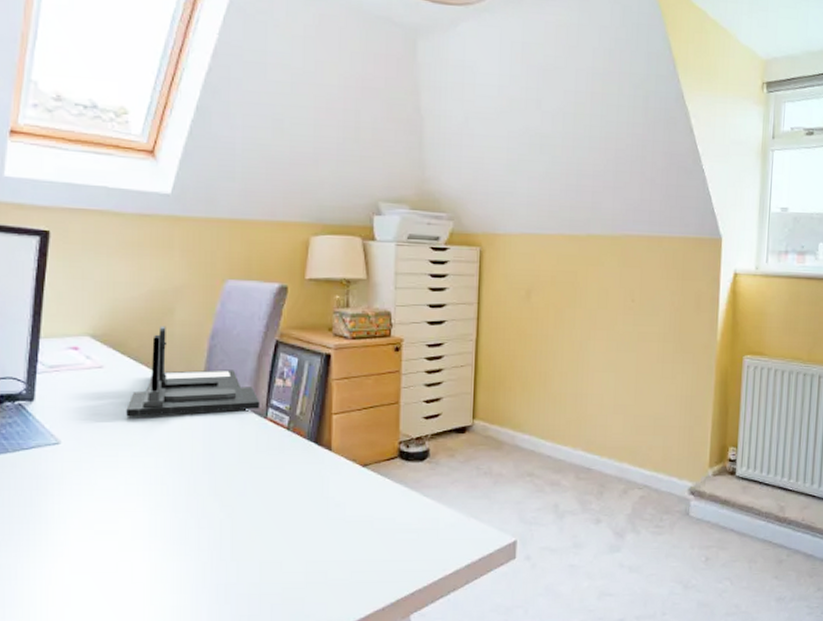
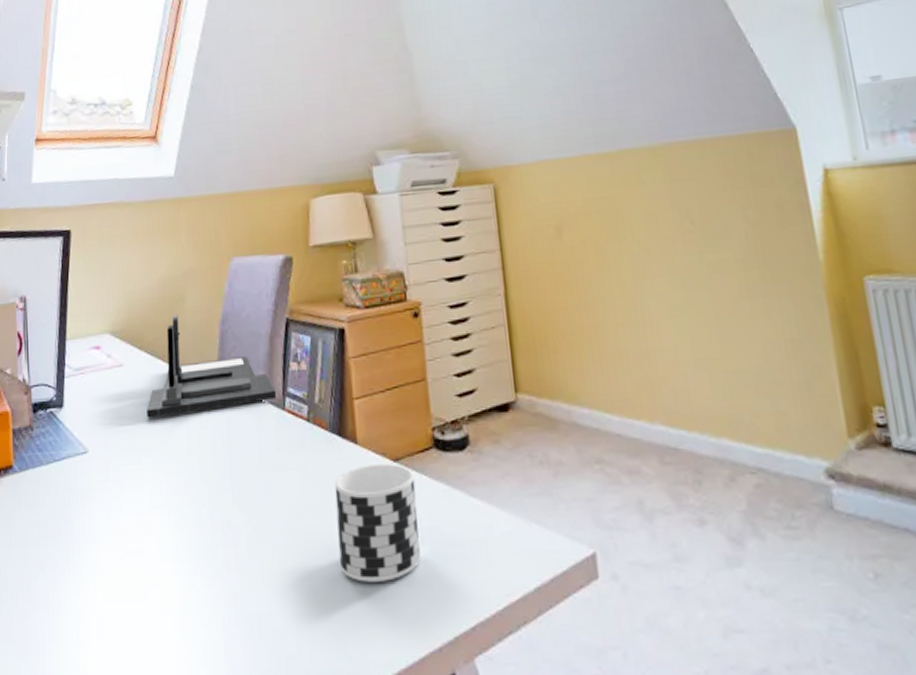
cup: none [304,468,379,559] -> present [334,464,421,582]

